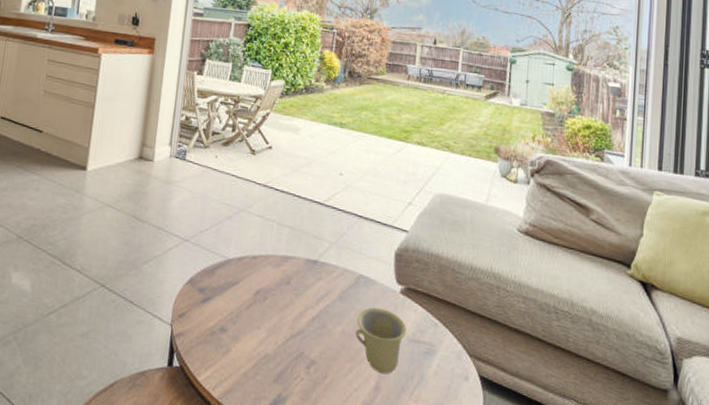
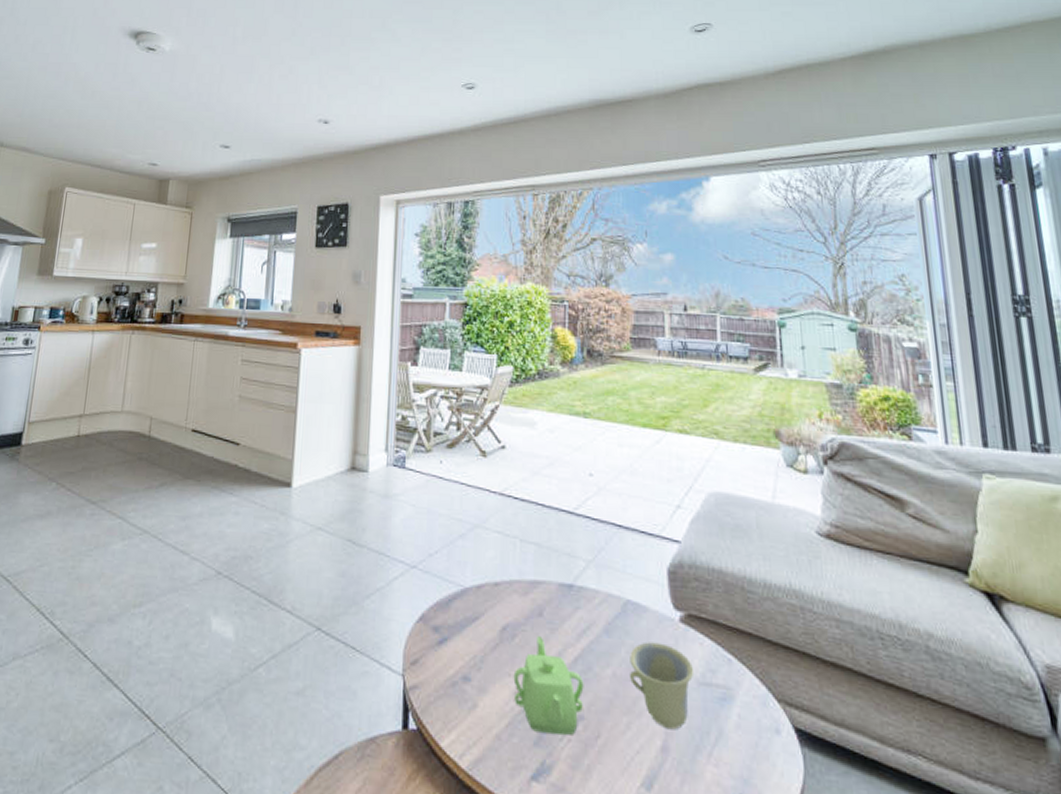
teapot: none [261,299,319,376] -> present [513,636,584,736]

